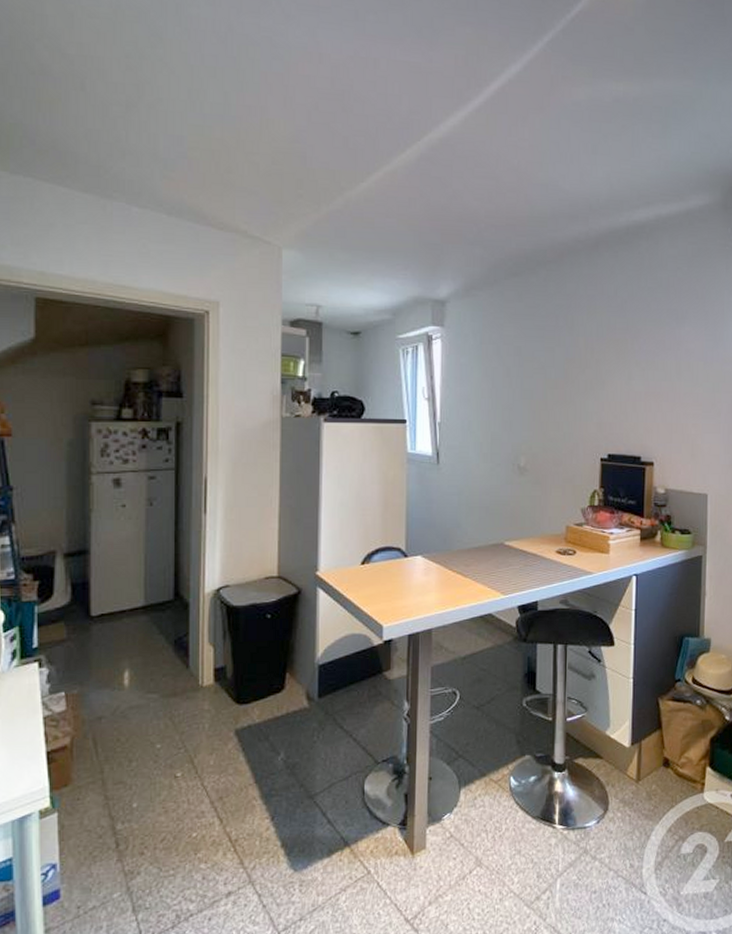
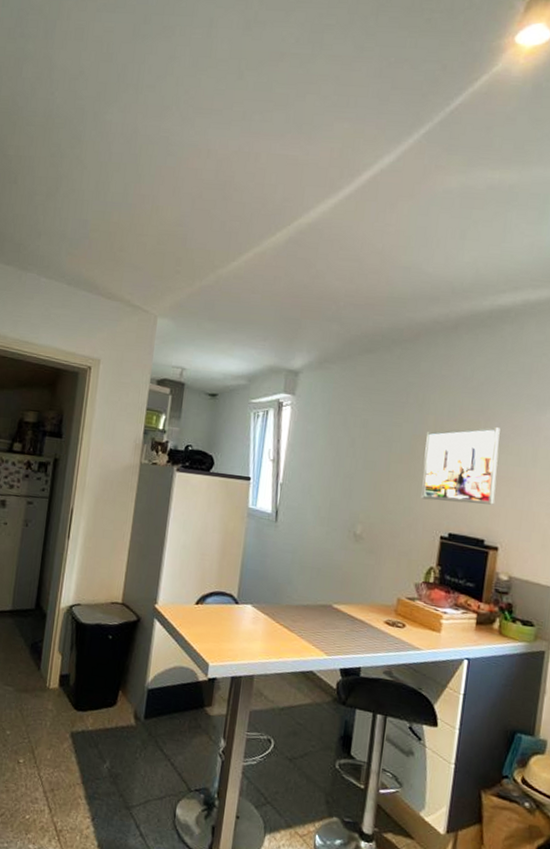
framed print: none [578,344,647,423] -> present [421,427,500,505]

